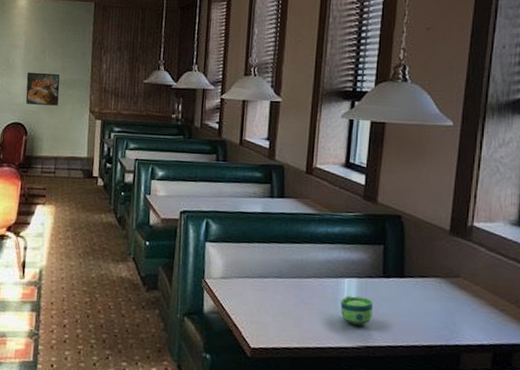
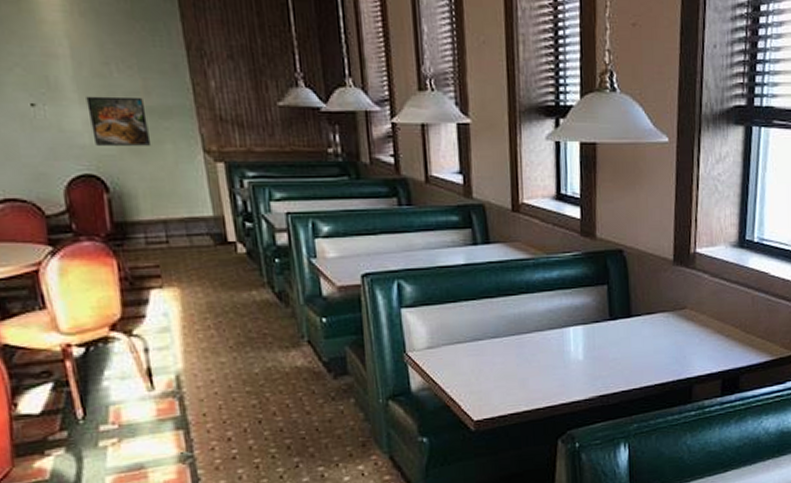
cup: present [340,295,373,326] -> none [567,344,603,377]

